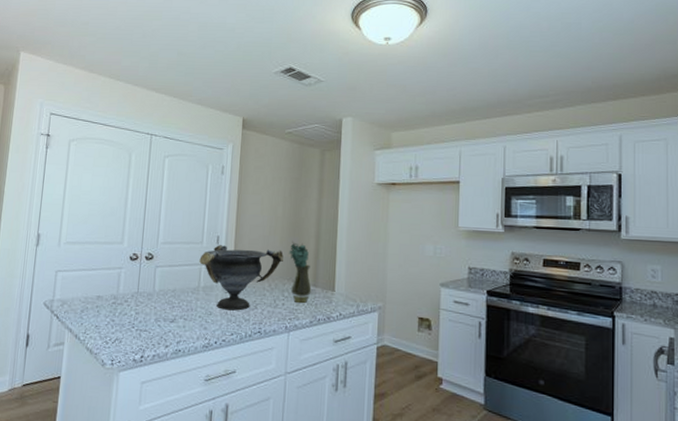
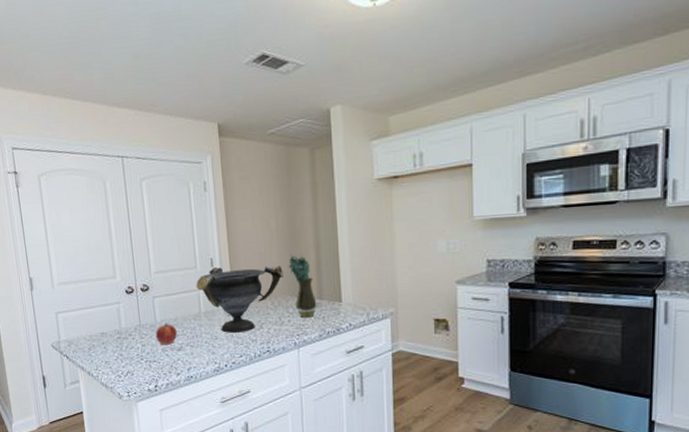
fruit: none [151,294,173,315] -> present [155,324,177,345]

